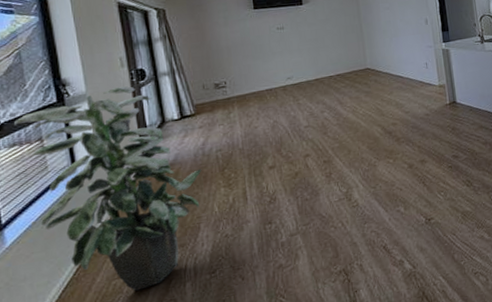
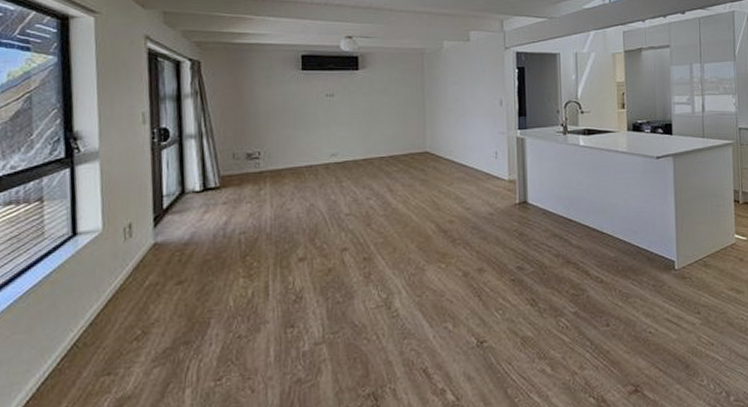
indoor plant: present [14,86,202,291] -> none [14,147,220,393]

